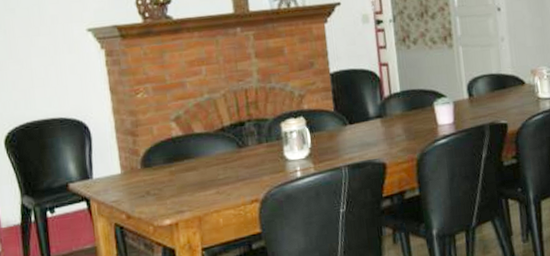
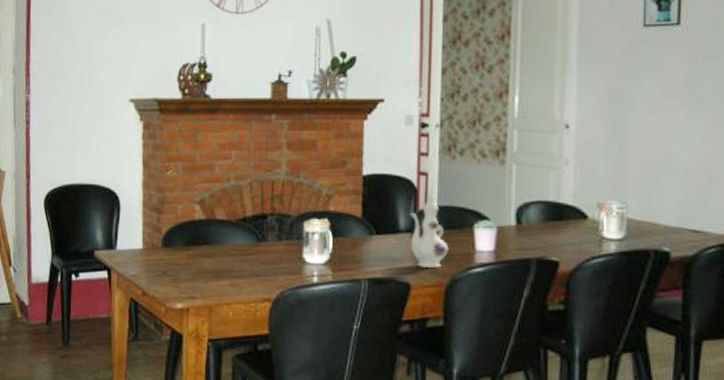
ewer: none [377,81,415,147] -> present [410,193,449,269]

